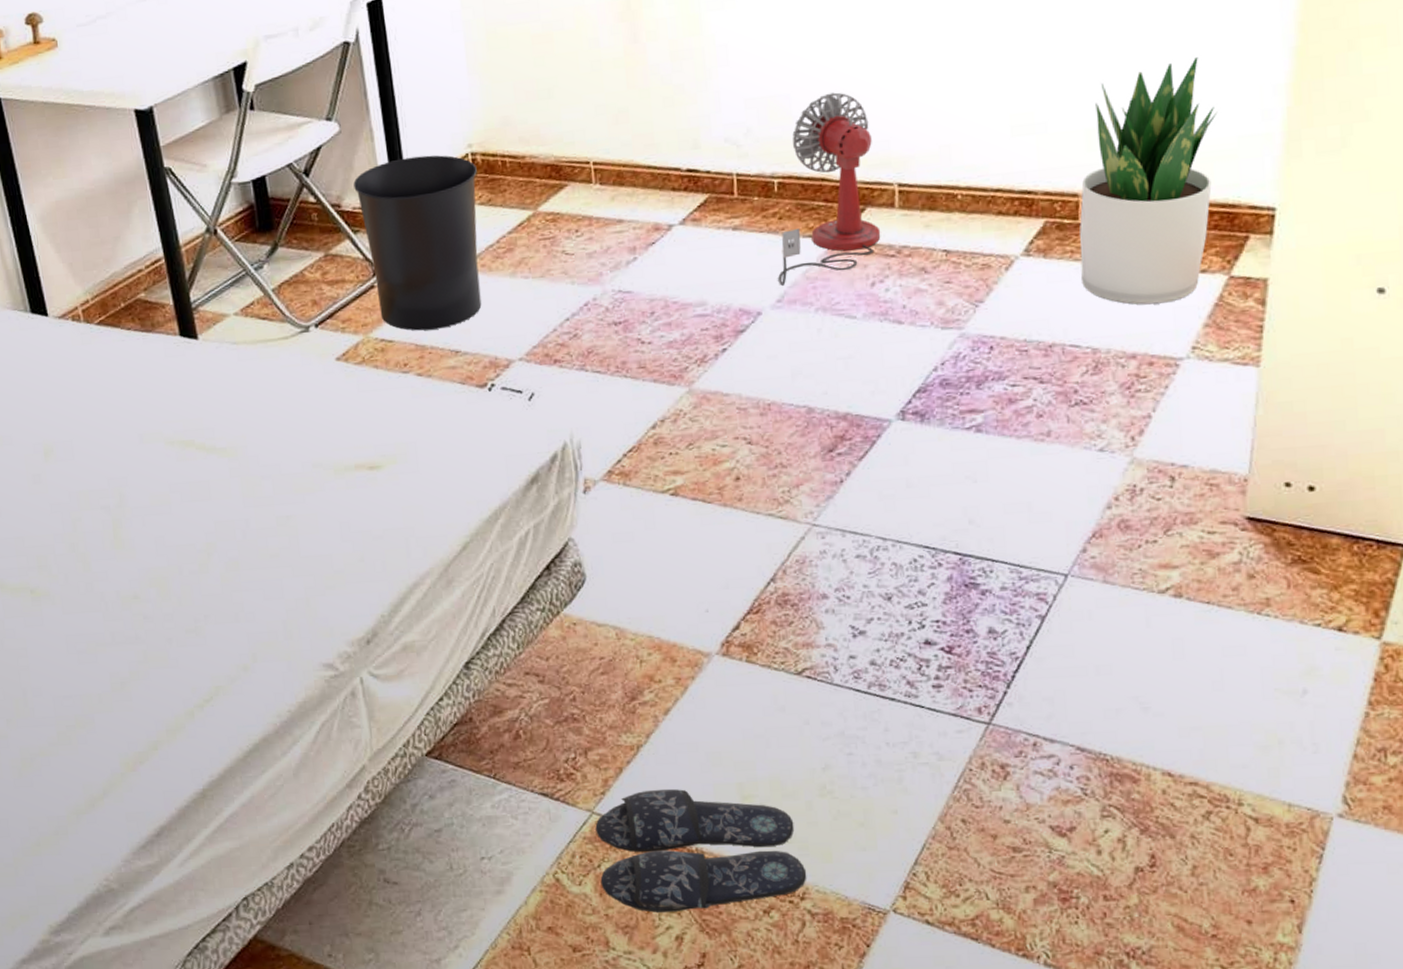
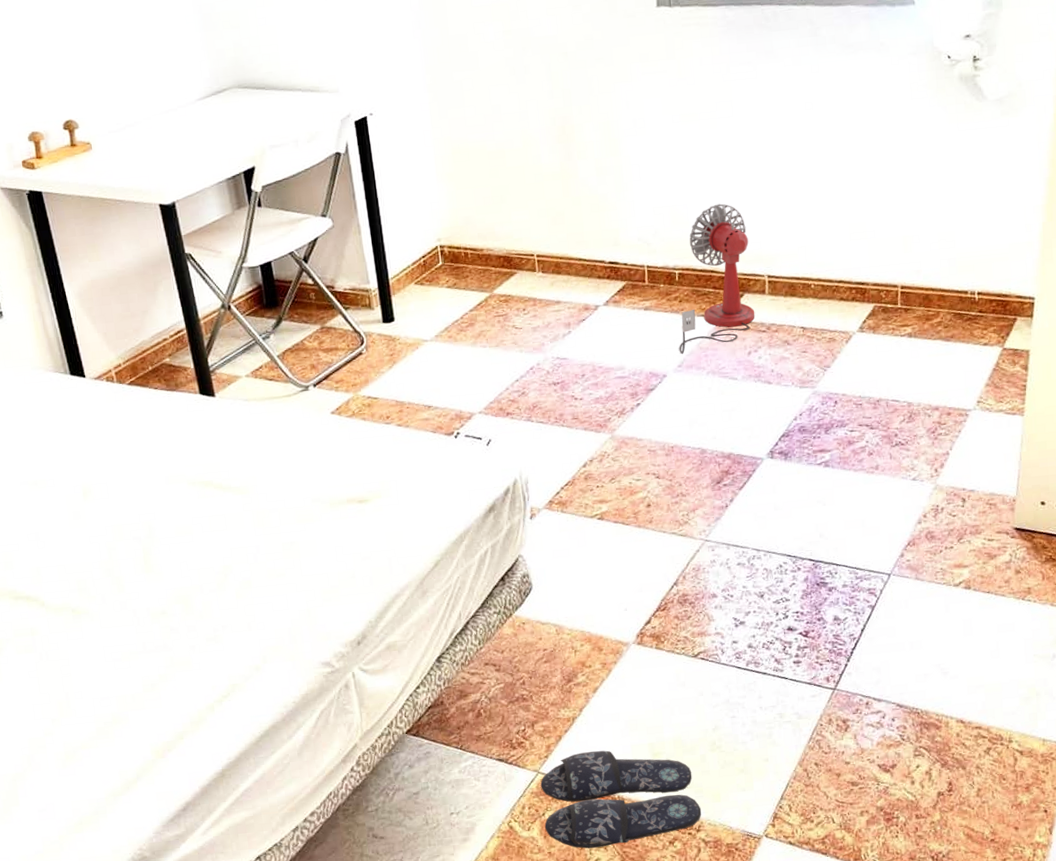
waste bin: present [353,155,482,331] -> none [344,246,449,390]
planter: present [1079,57,1218,305] -> none [898,184,995,370]

